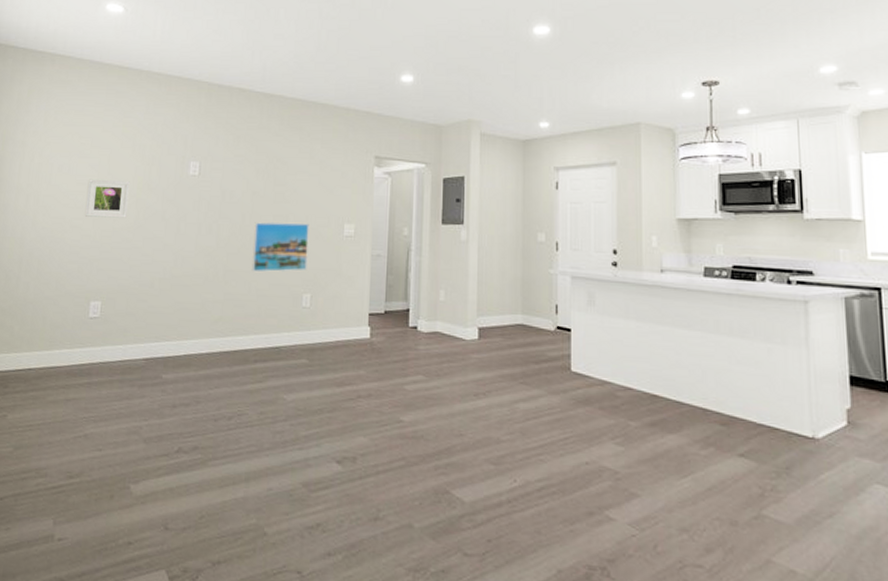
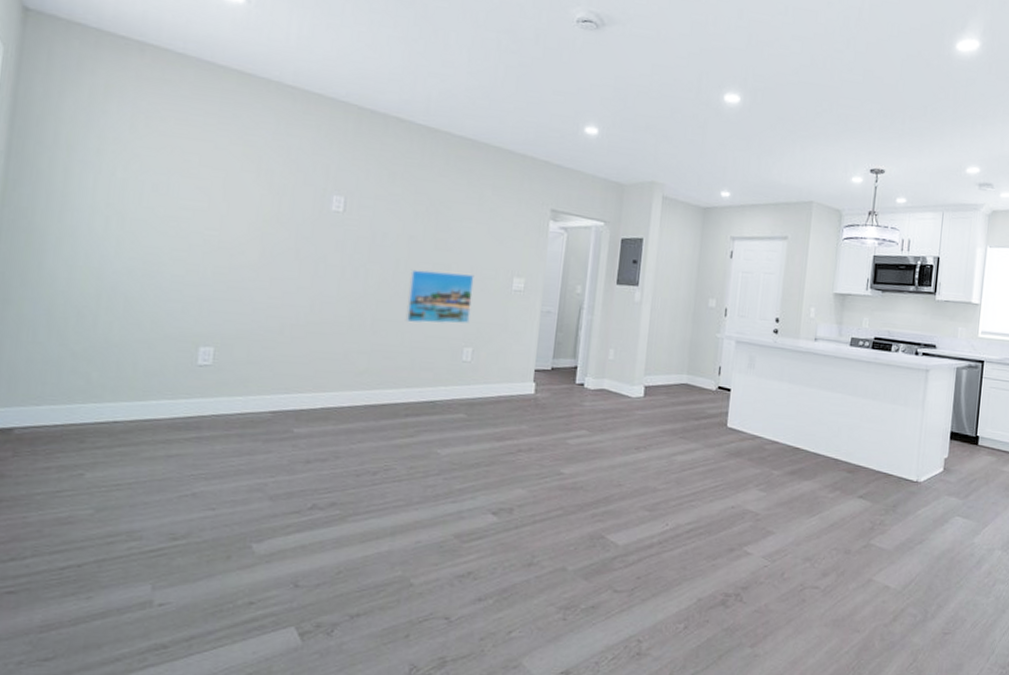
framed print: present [84,179,130,218] -> none [190,204,253,254]

